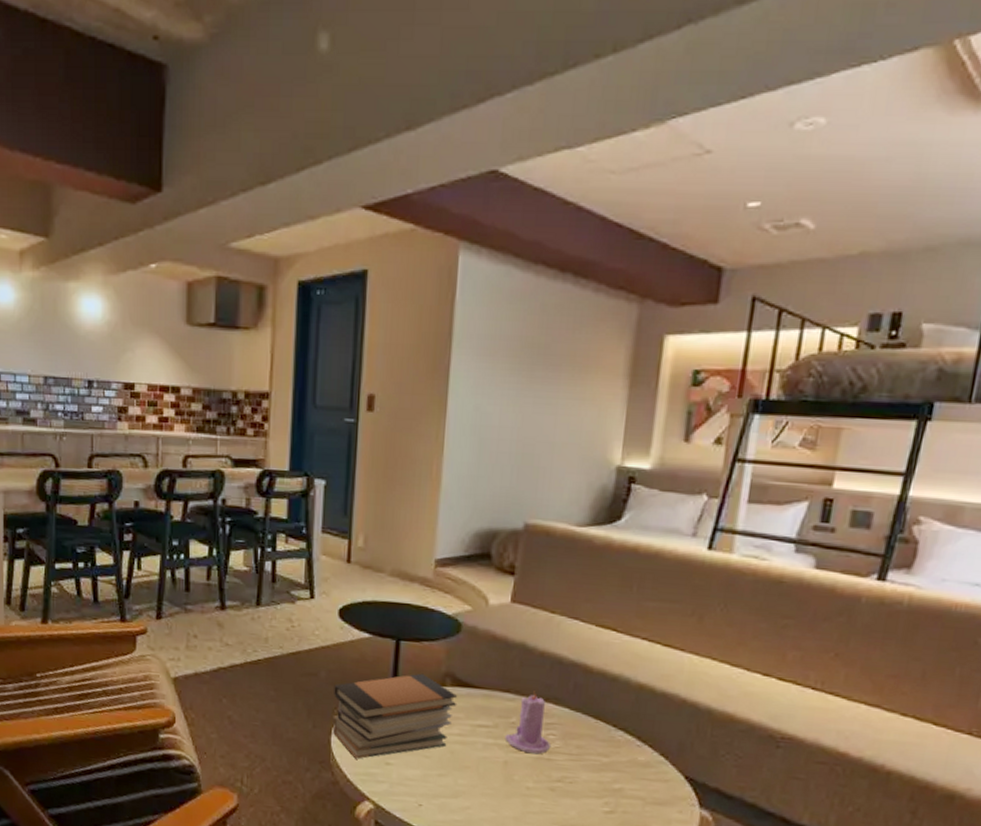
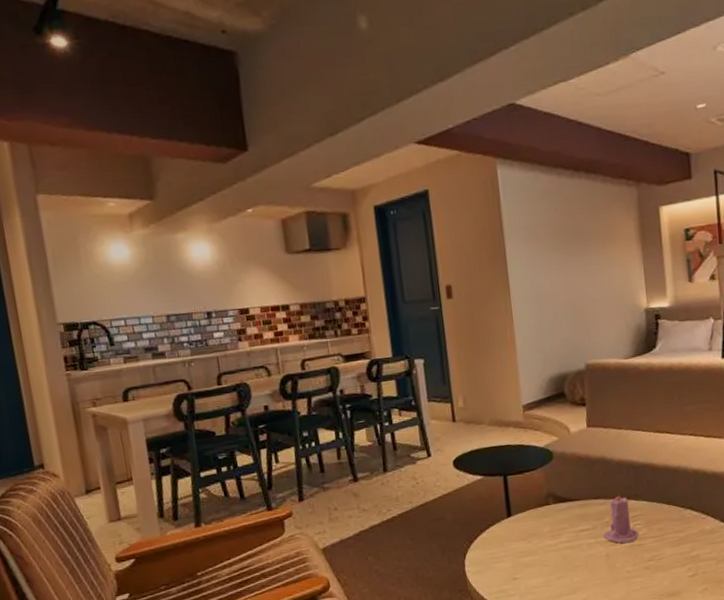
book stack: present [332,673,458,759] -> none [460,498,561,581]

